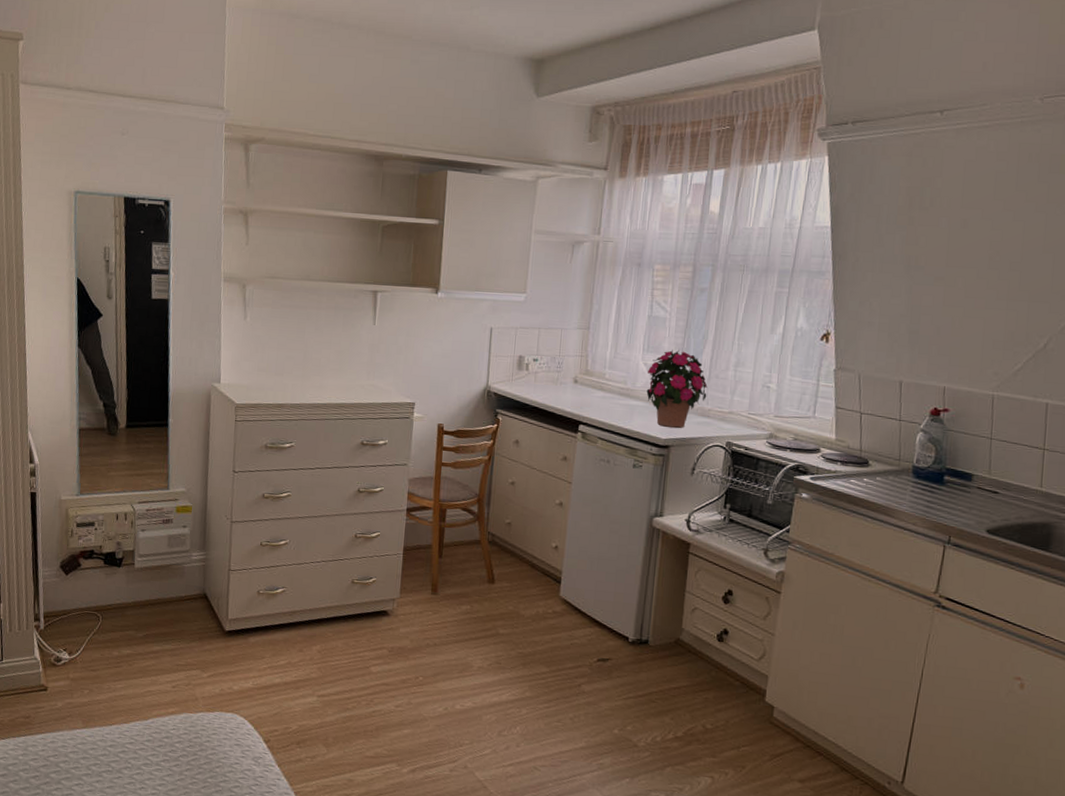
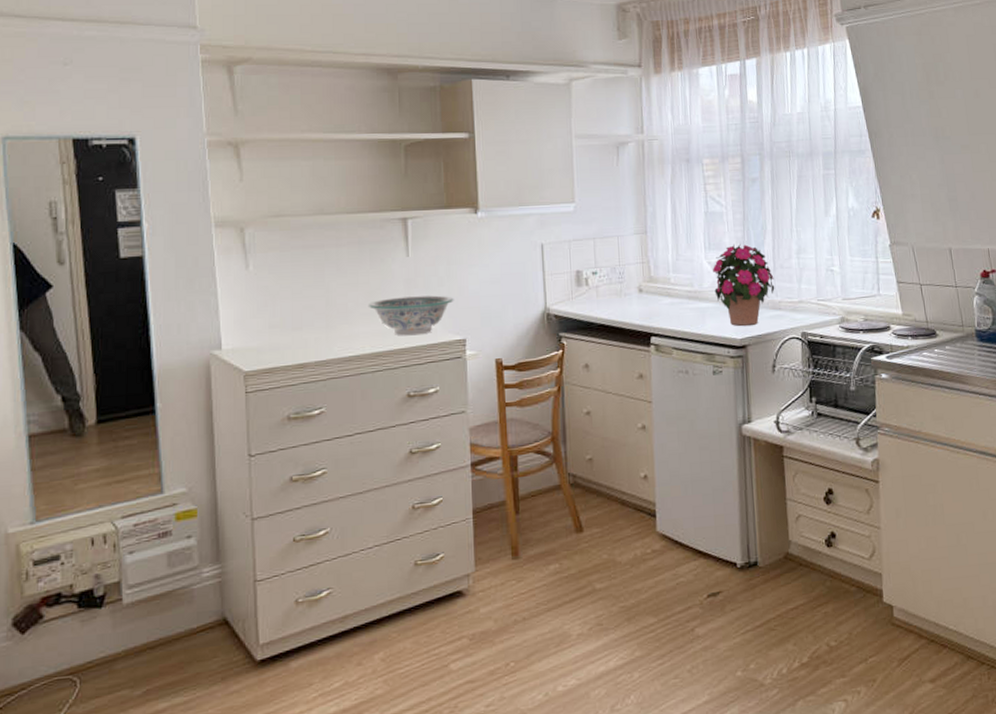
decorative bowl: none [337,359,409,394] -> present [367,295,454,336]

